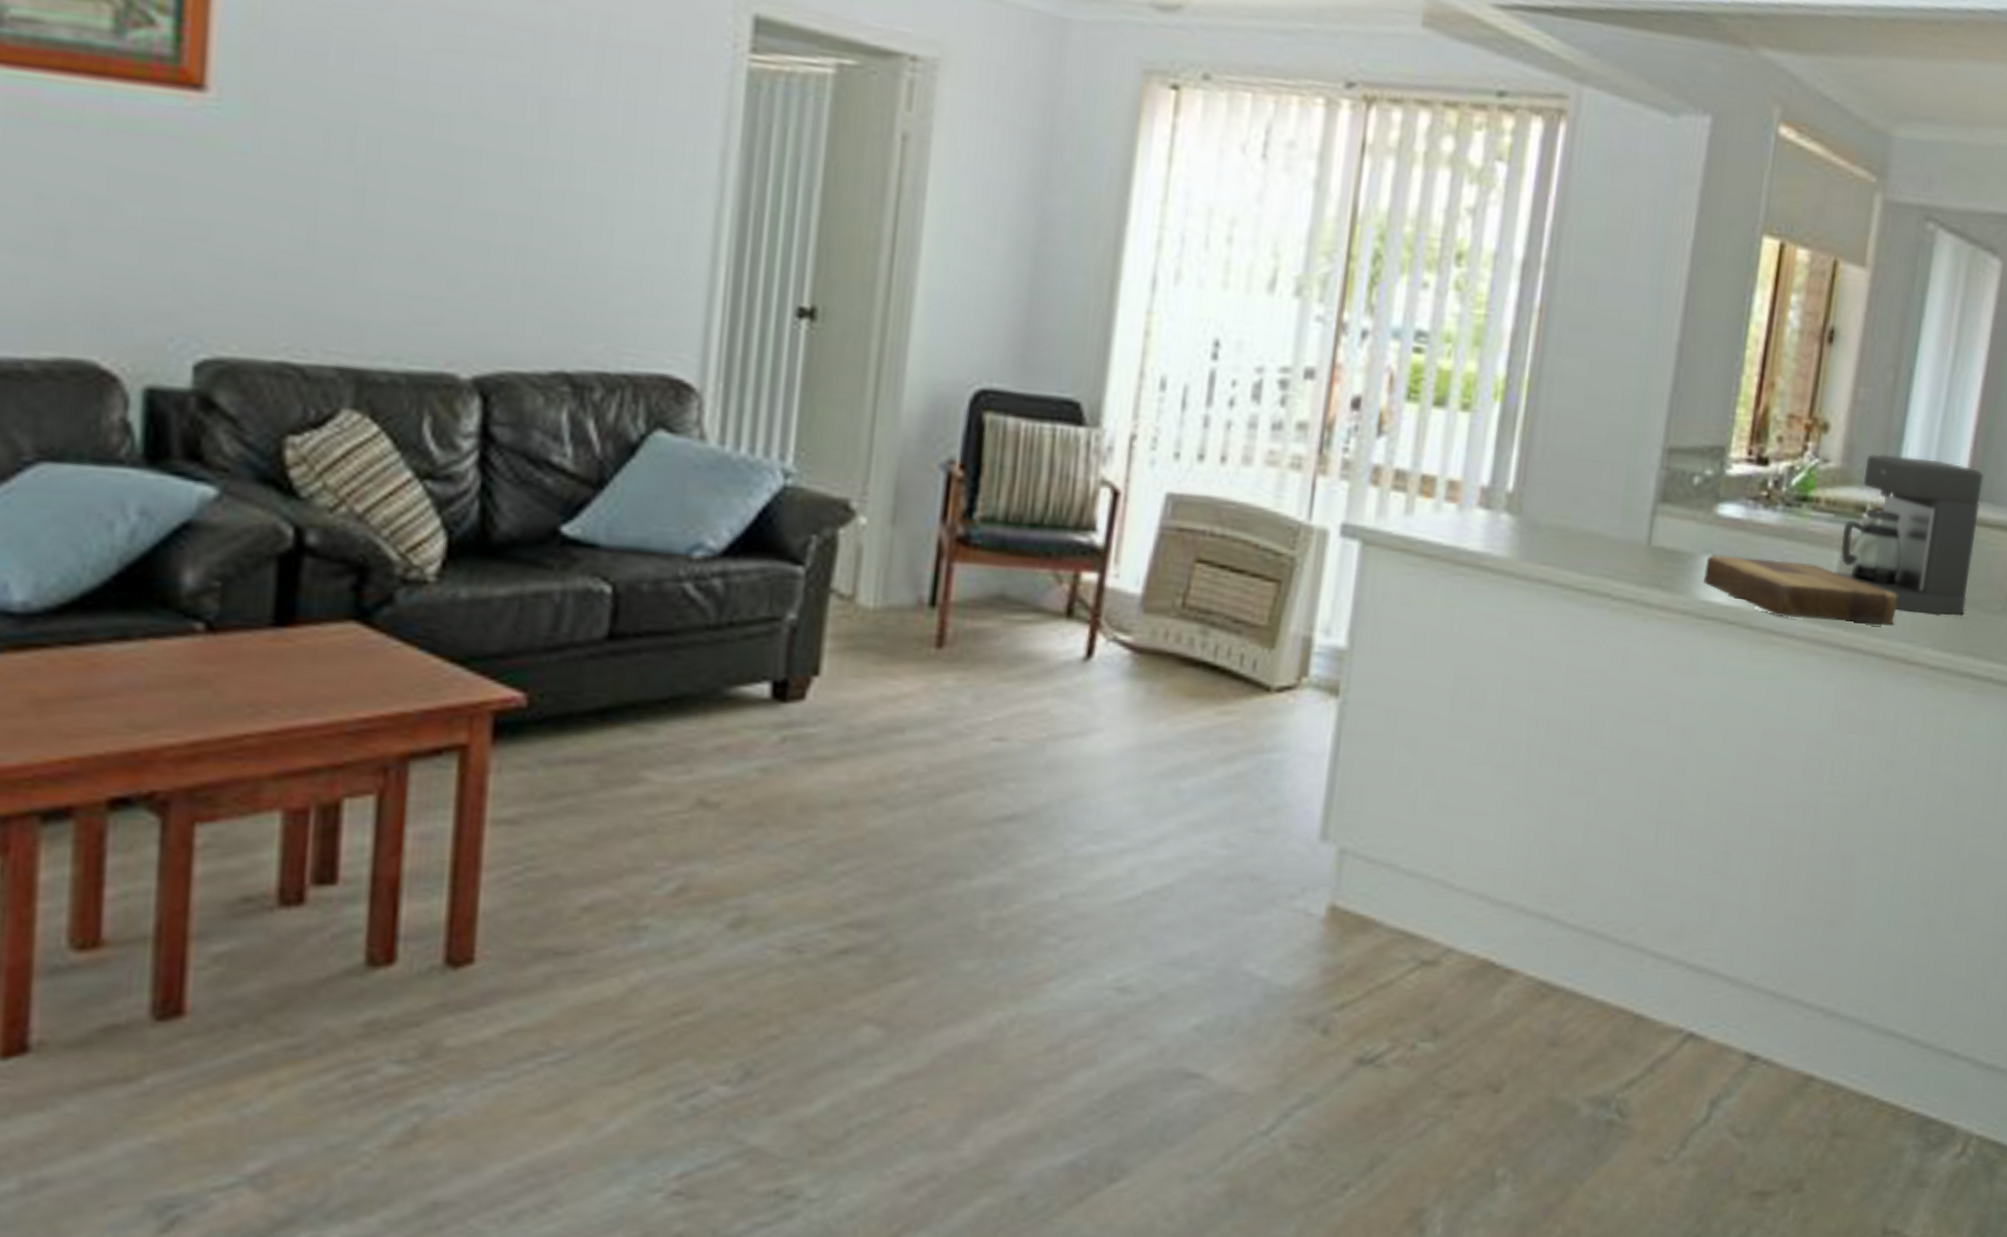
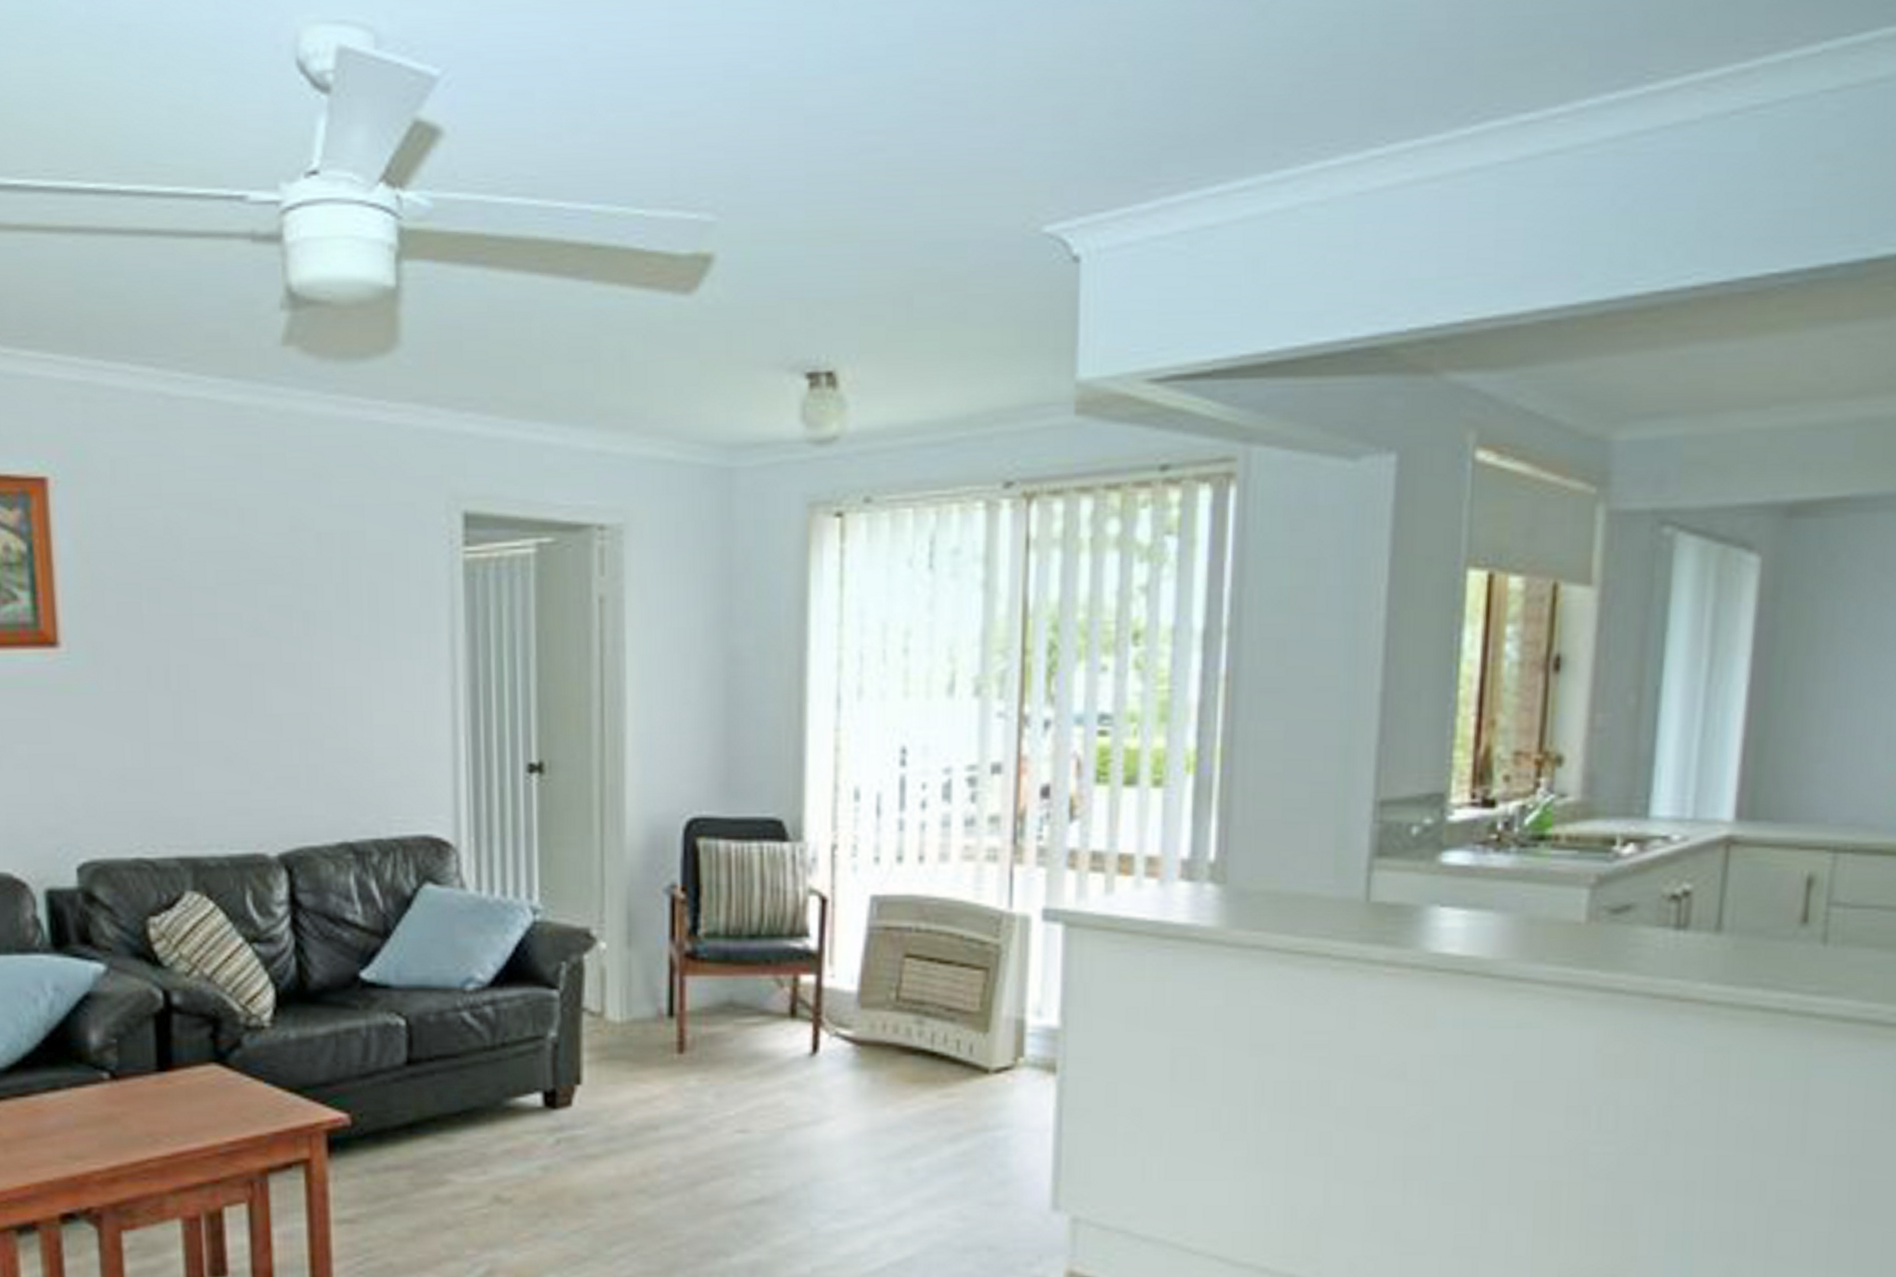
cutting board: present [1704,554,1897,626] -> none [1433,903,1662,963]
coffee maker: present [1834,453,1985,616] -> none [1583,781,1759,947]

